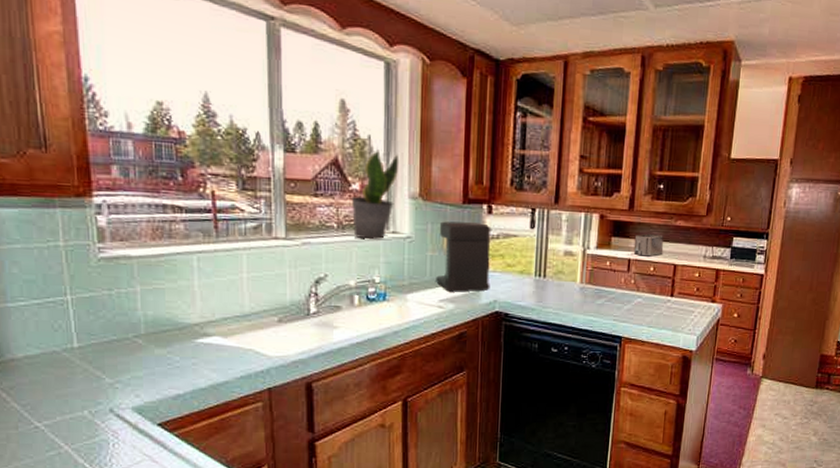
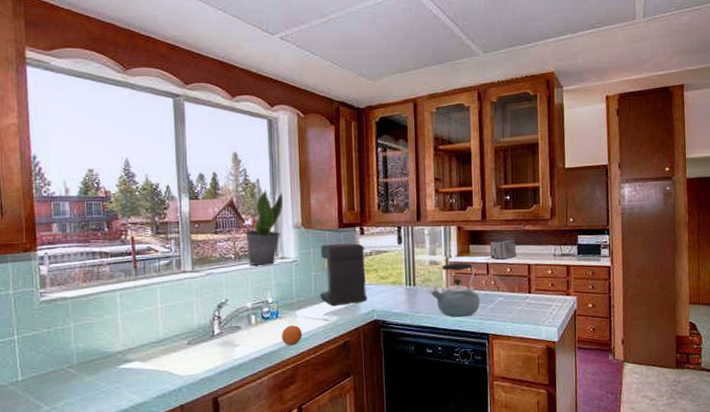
fruit: none [389,310,413,333] -> present [282,325,302,346]
kettle: none [559,256,617,316] -> present [428,263,481,317]

